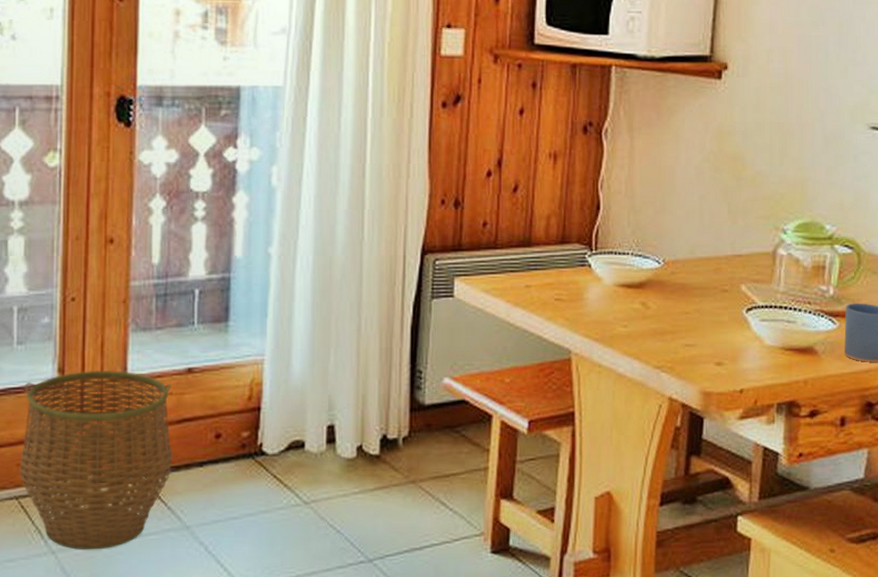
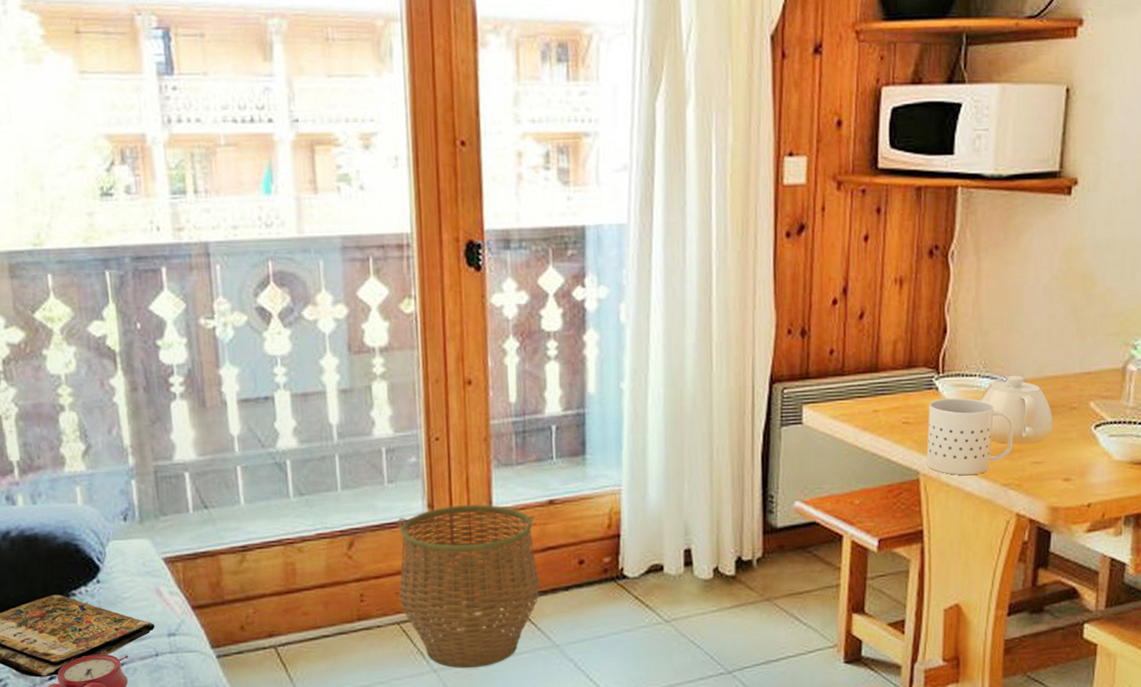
mug: none [579,276,666,356] -> present [926,398,1013,476]
teapot: none [632,255,706,325] -> present [980,375,1054,444]

